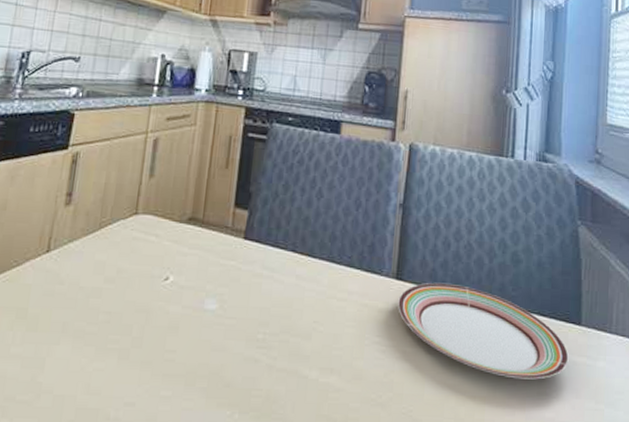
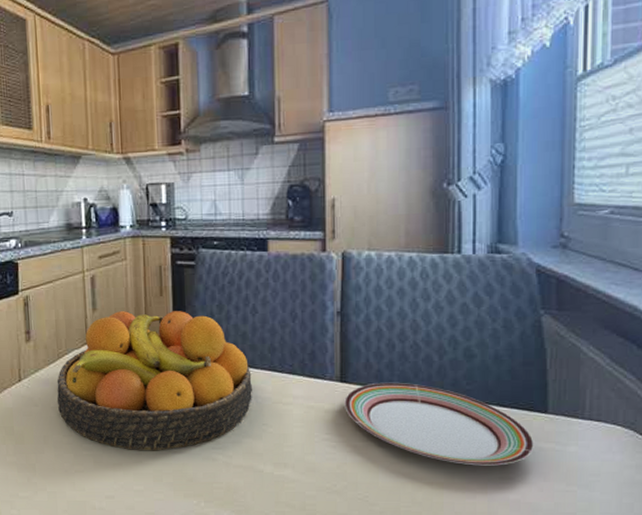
fruit bowl: none [87,180,309,348] -> present [57,311,252,451]

